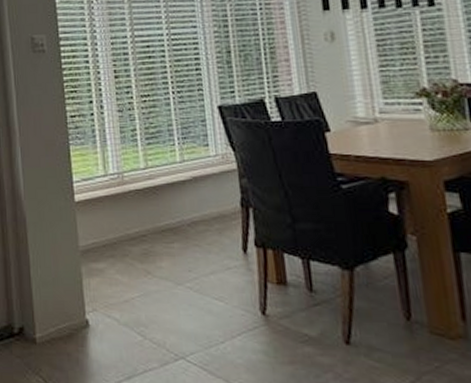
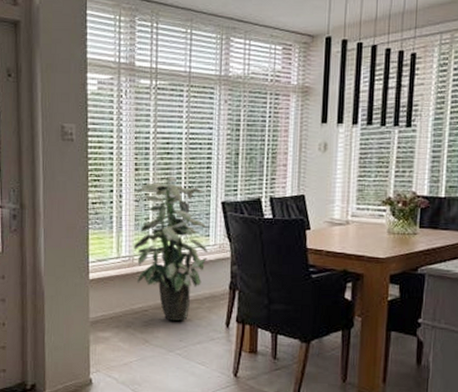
indoor plant: none [118,82,210,248] -> present [134,177,208,322]

